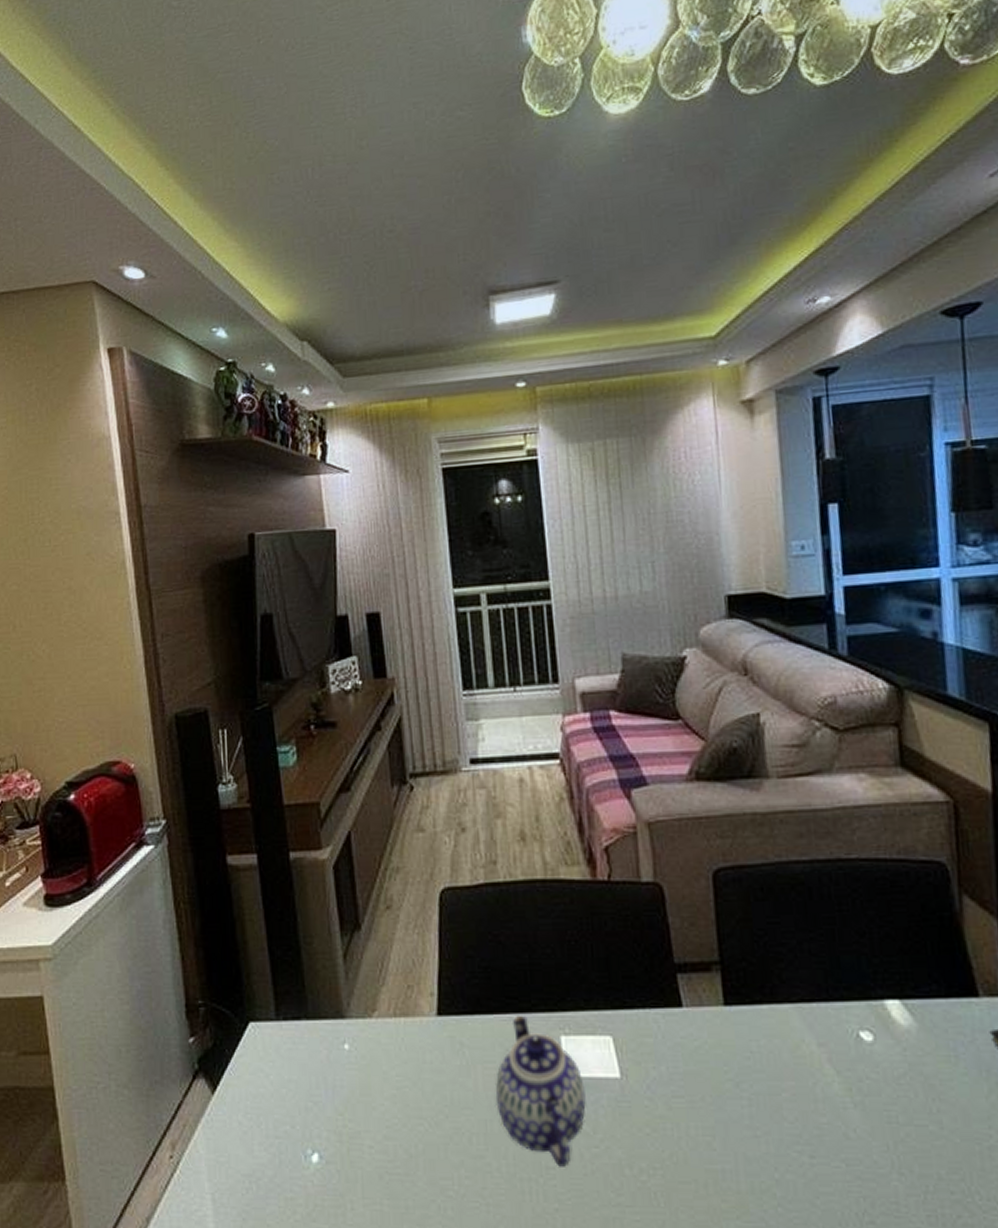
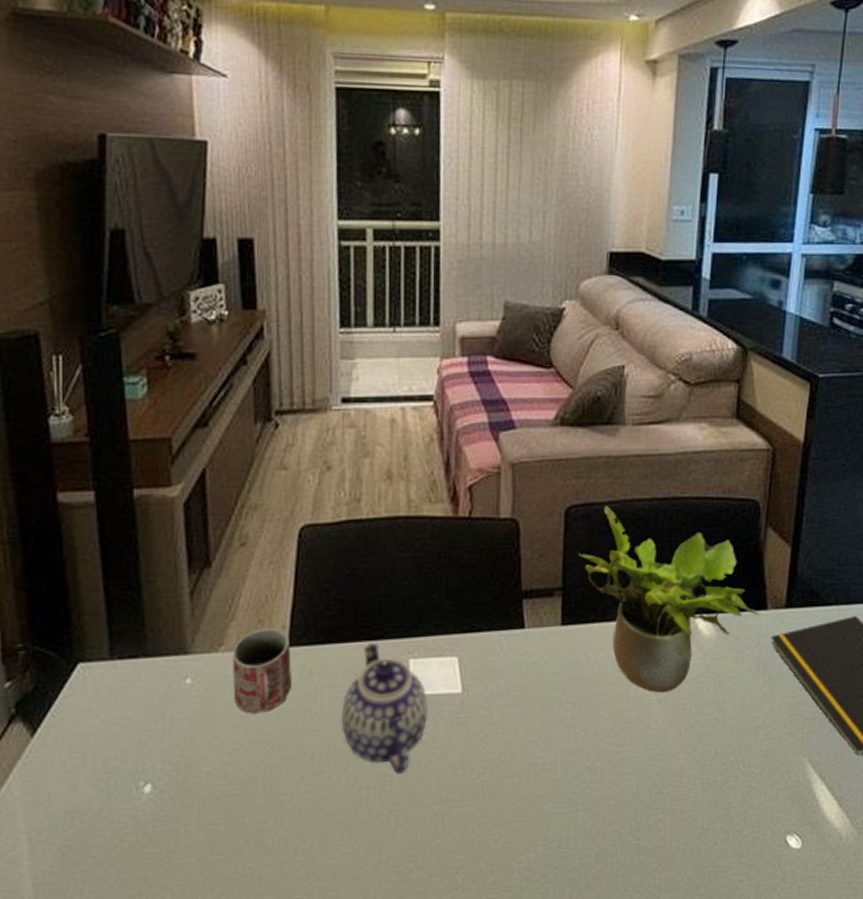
mug: none [385,995,444,1086] -> present [232,628,291,714]
potted plant: none [734,869,969,1095] -> present [578,506,759,694]

